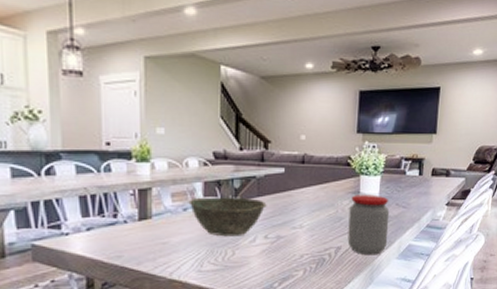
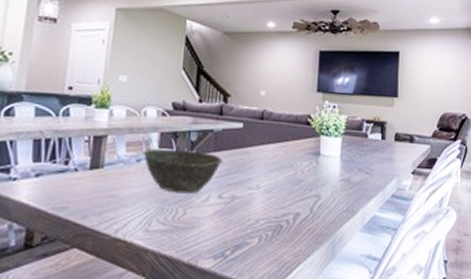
jar: present [347,194,390,256] -> none [307,156,352,226]

